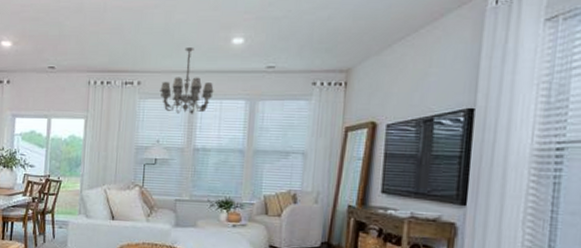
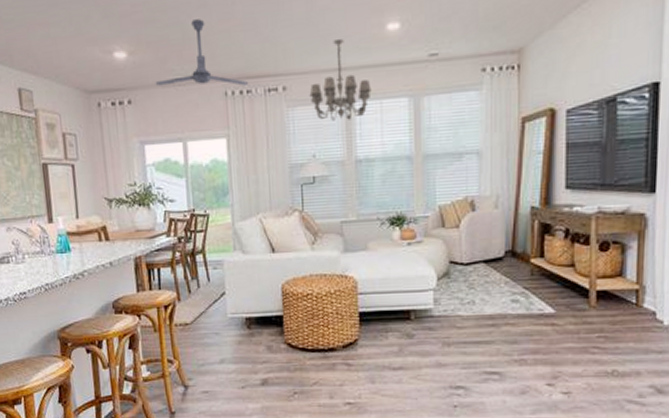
ceiling fan: none [31,21,109,77] -> present [155,19,248,86]

